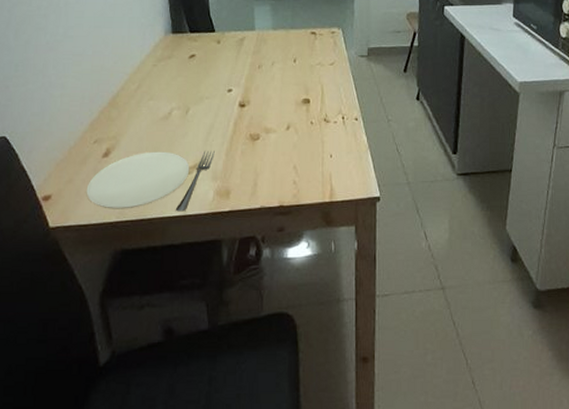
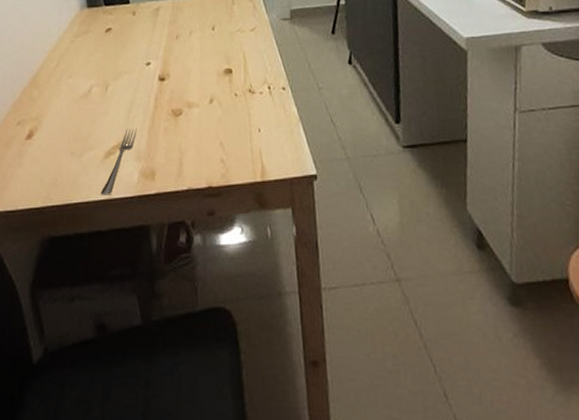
plate: present [86,151,190,209] -> none [12,131,113,194]

